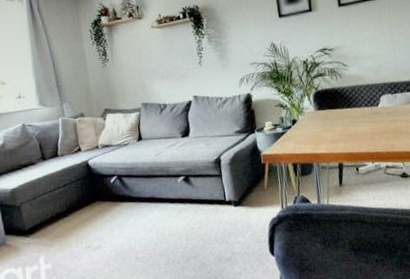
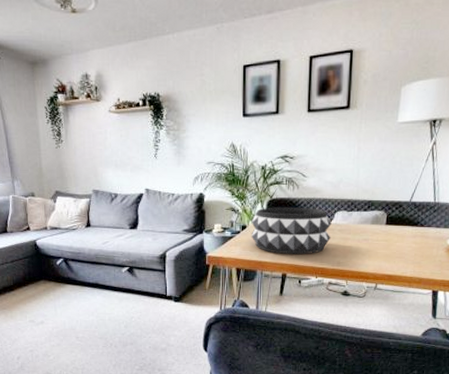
decorative bowl: none [300,95,381,144] -> present [251,207,332,255]

